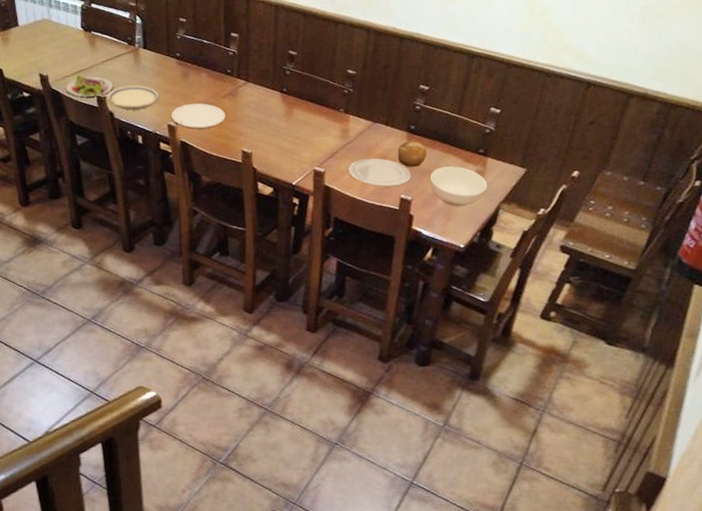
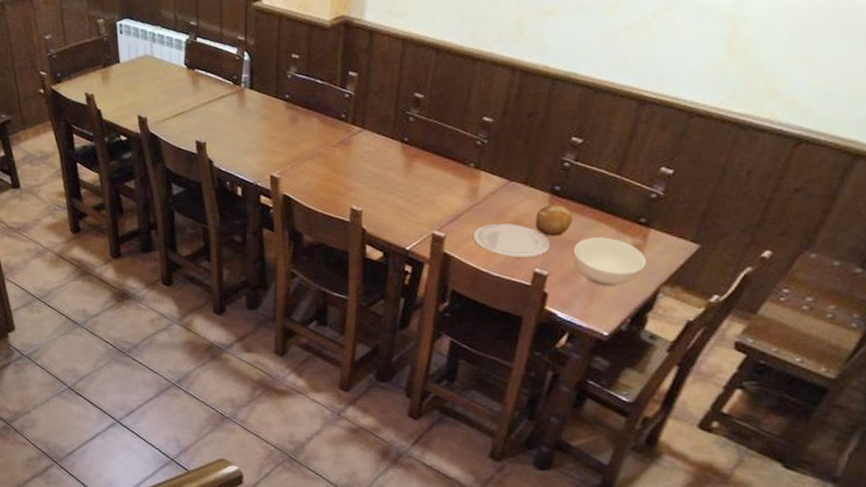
salad plate: present [66,74,114,97] -> none [165,117,215,142]
plate: present [107,85,159,109] -> none [208,130,263,157]
plate: present [170,103,226,129] -> none [274,152,335,182]

